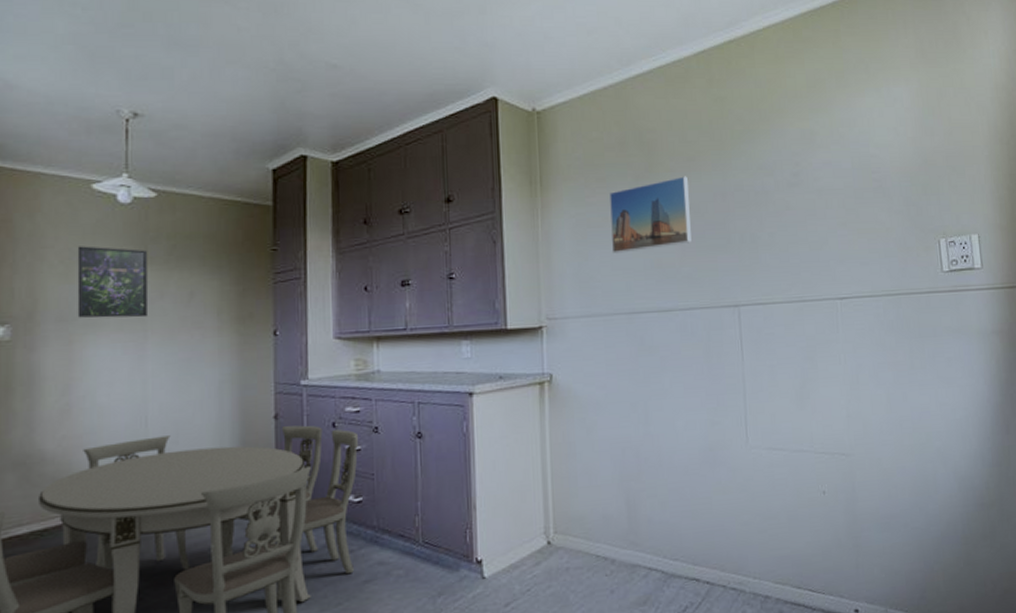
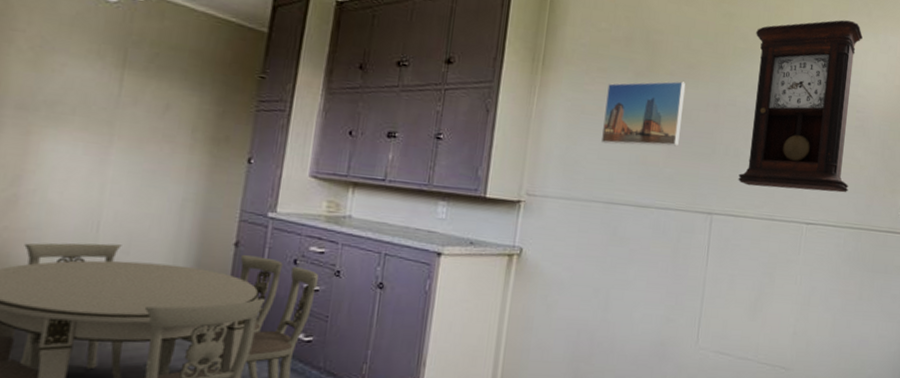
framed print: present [77,246,149,318] -> none [40,35,128,122]
pendulum clock: none [751,79,879,270] -> present [738,20,863,193]

